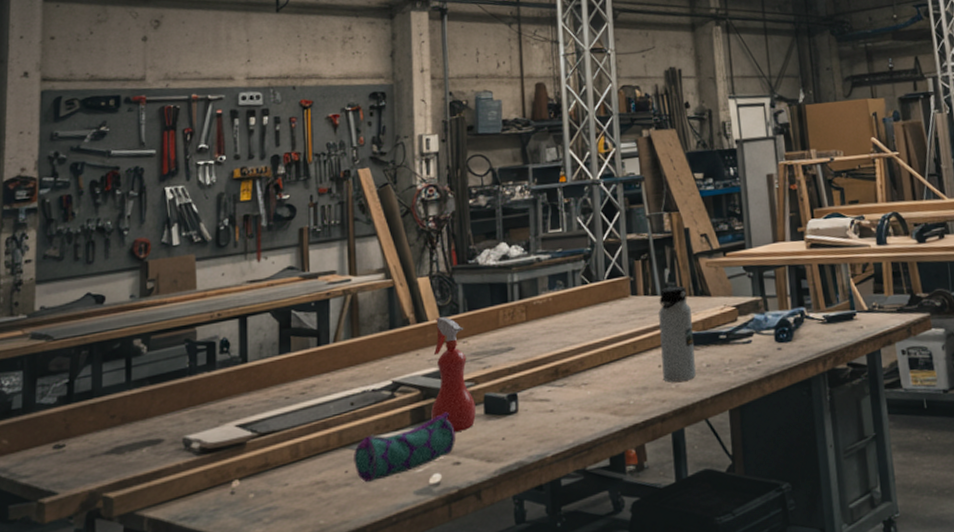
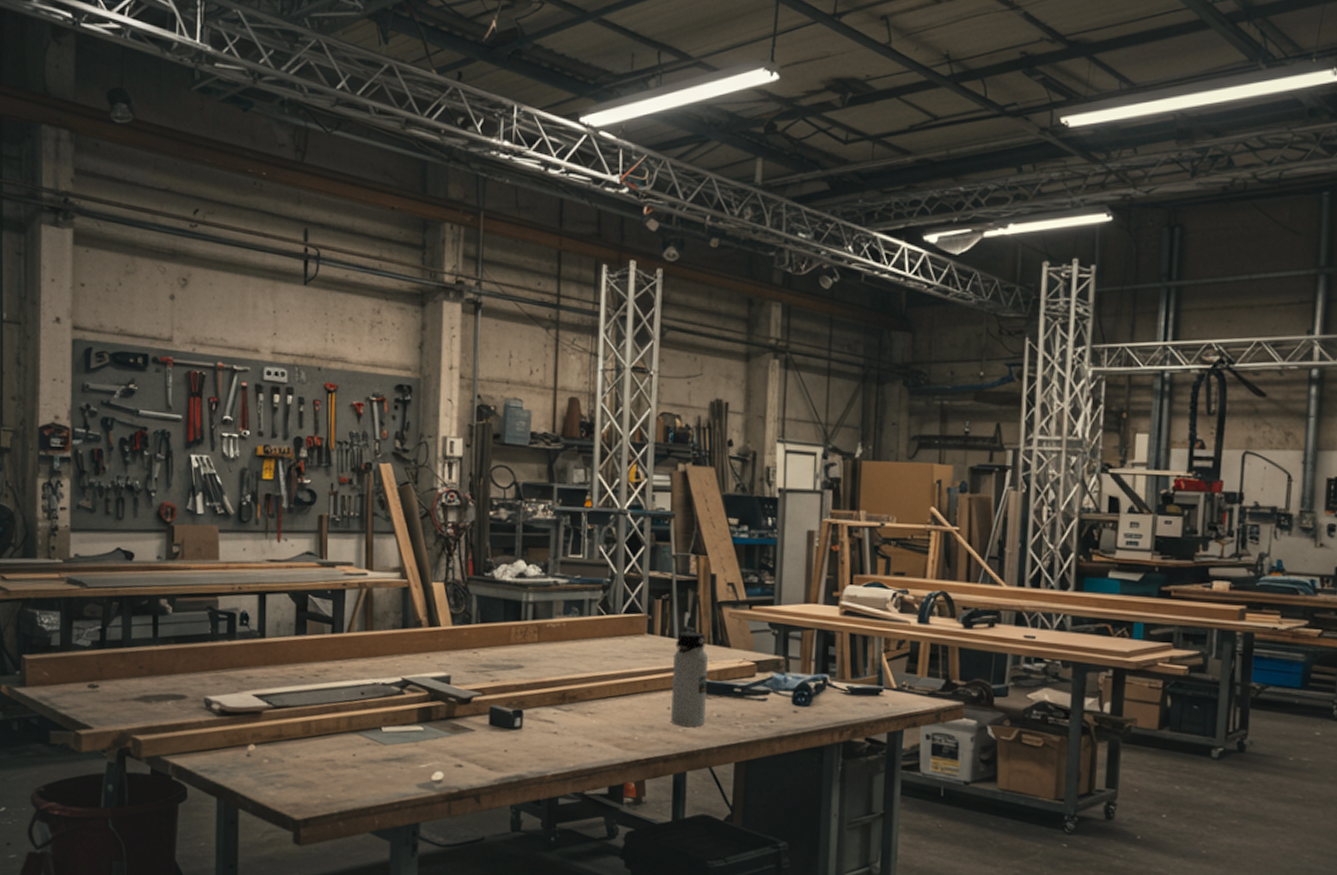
pencil case: present [354,412,455,483] -> none [361,716,459,769]
spray bottle: present [431,317,476,433] -> none [437,624,481,738]

